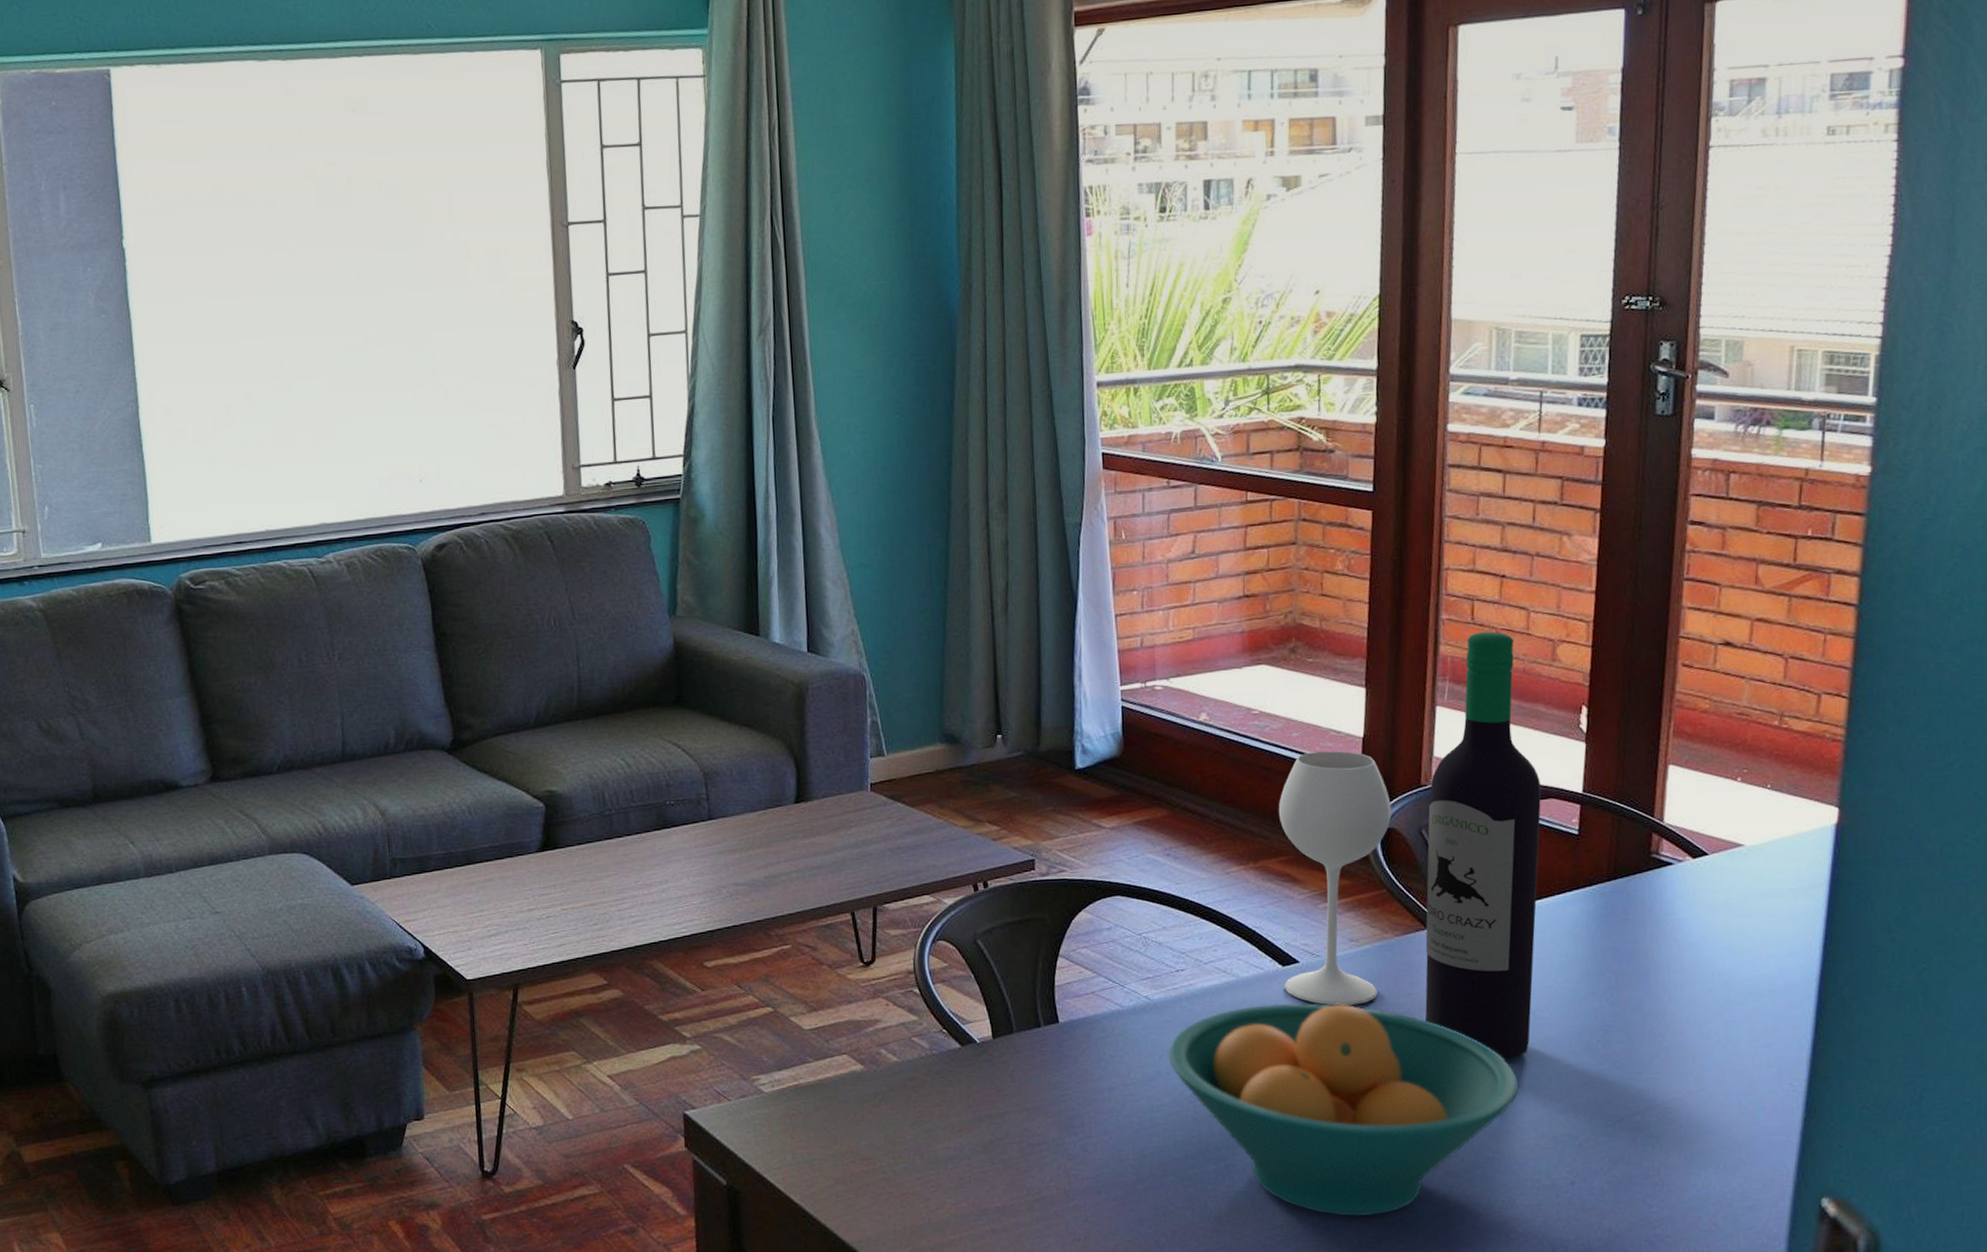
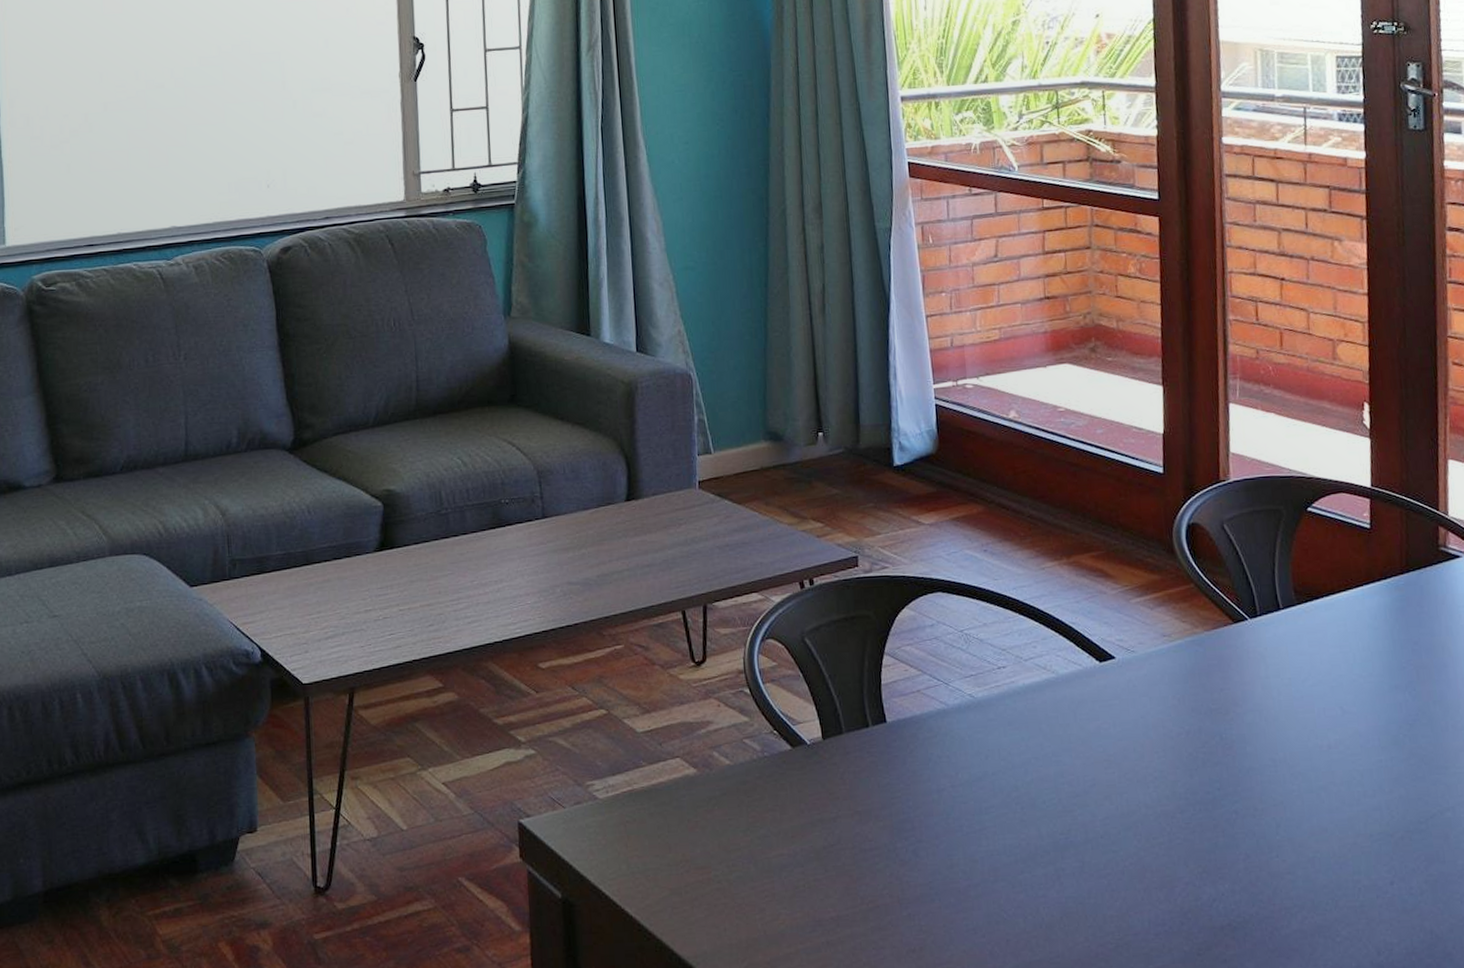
fruit bowl: present [1168,1003,1519,1217] -> none [994,700,1334,922]
wine bottle: present [1278,631,1541,1060] -> none [1087,331,1340,756]

